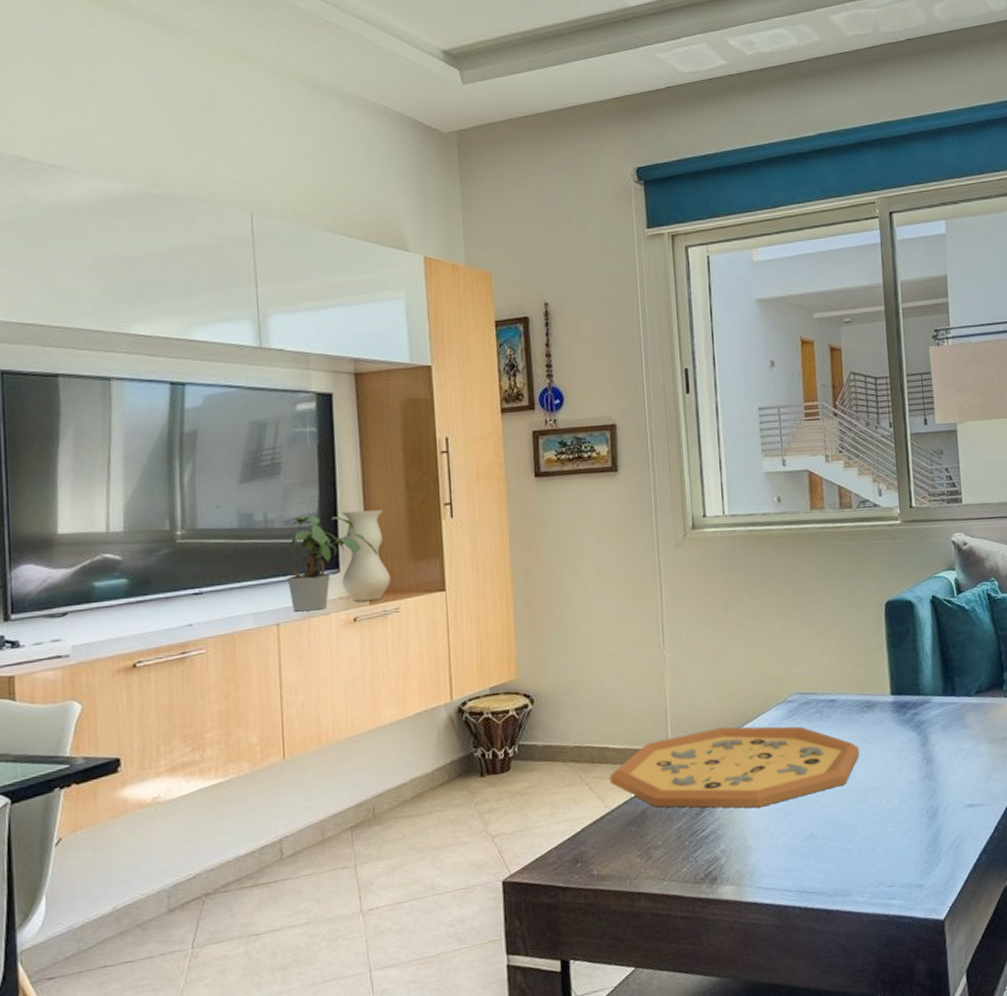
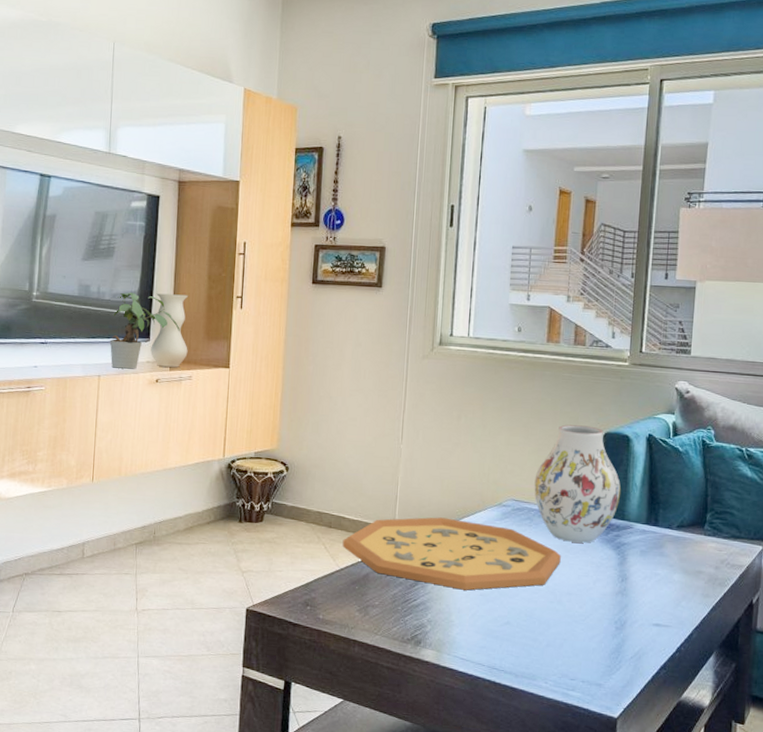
vase: none [818,596,913,730] -> present [534,424,622,543]

